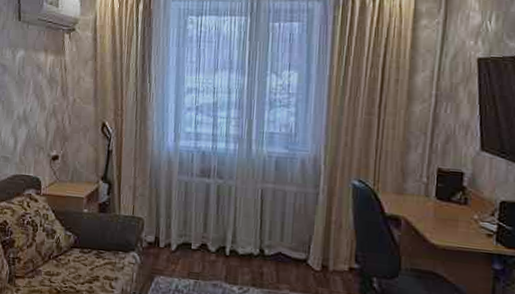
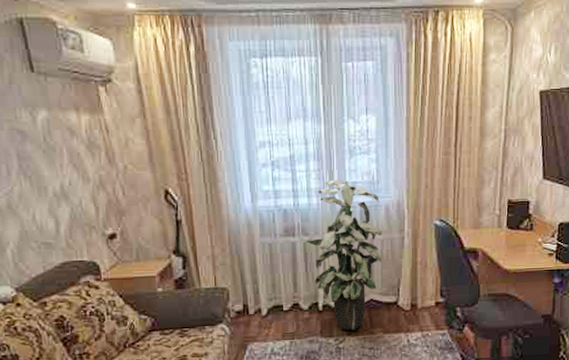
indoor plant: none [221,128,296,282] -> present [307,179,382,331]

